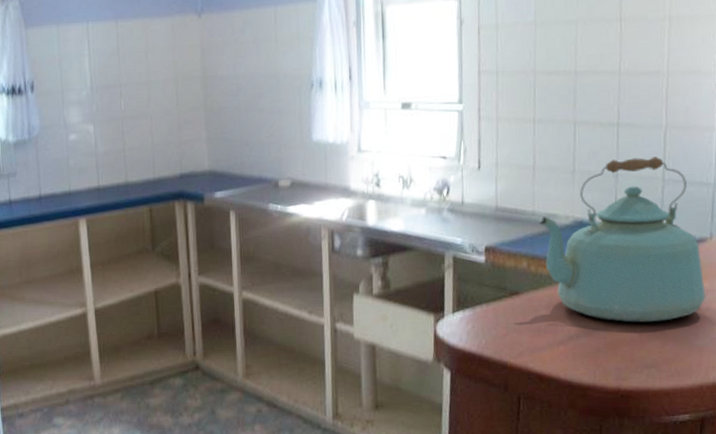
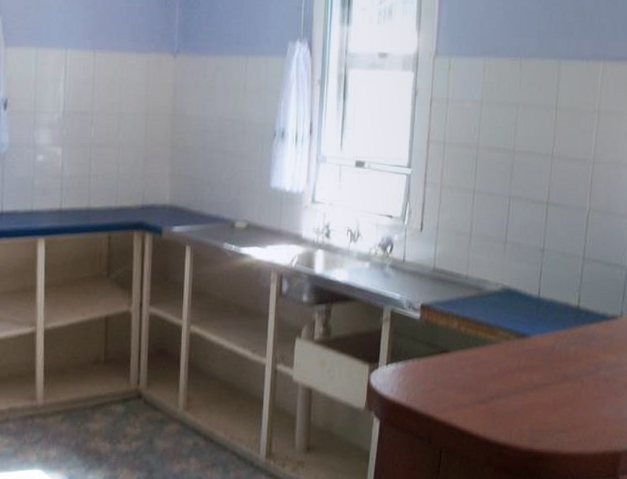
kettle: present [538,157,706,323] -> none [470,235,614,390]

